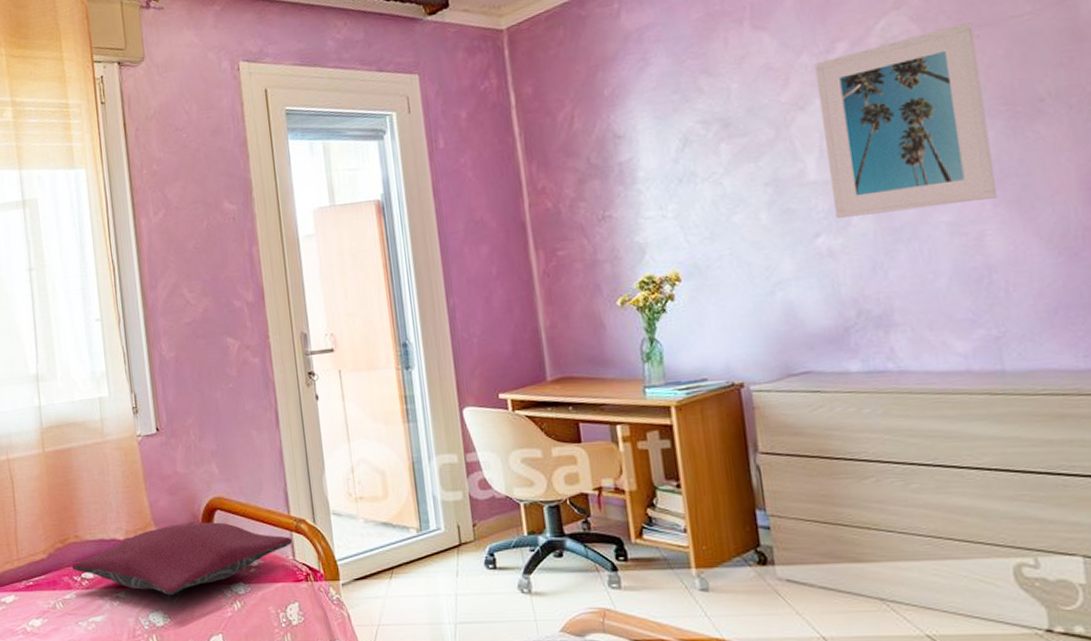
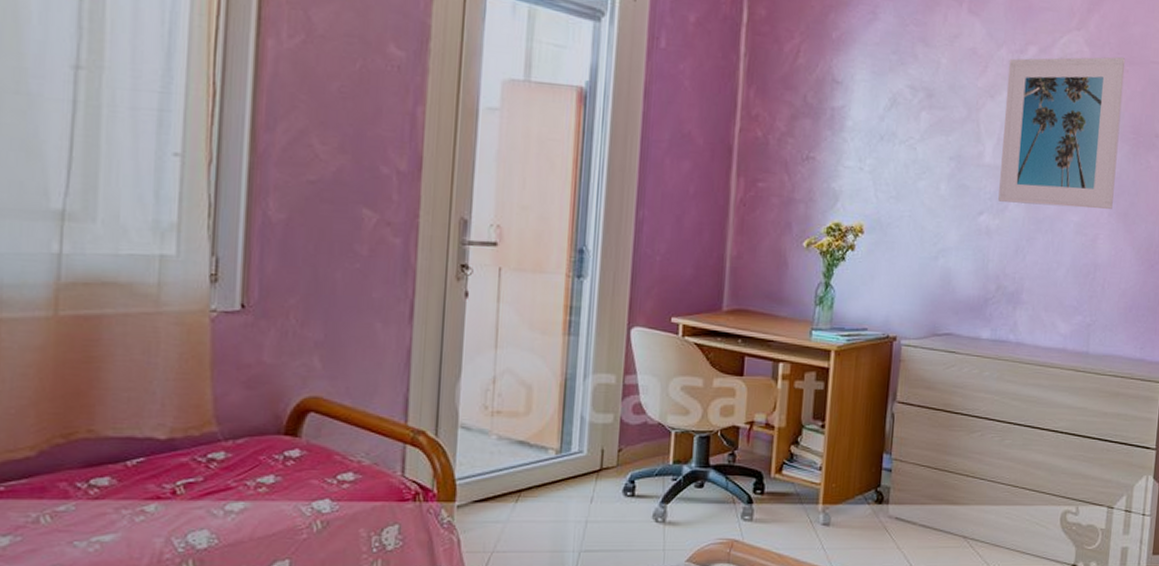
pillow: present [71,522,293,596] -> none [75,424,405,512]

